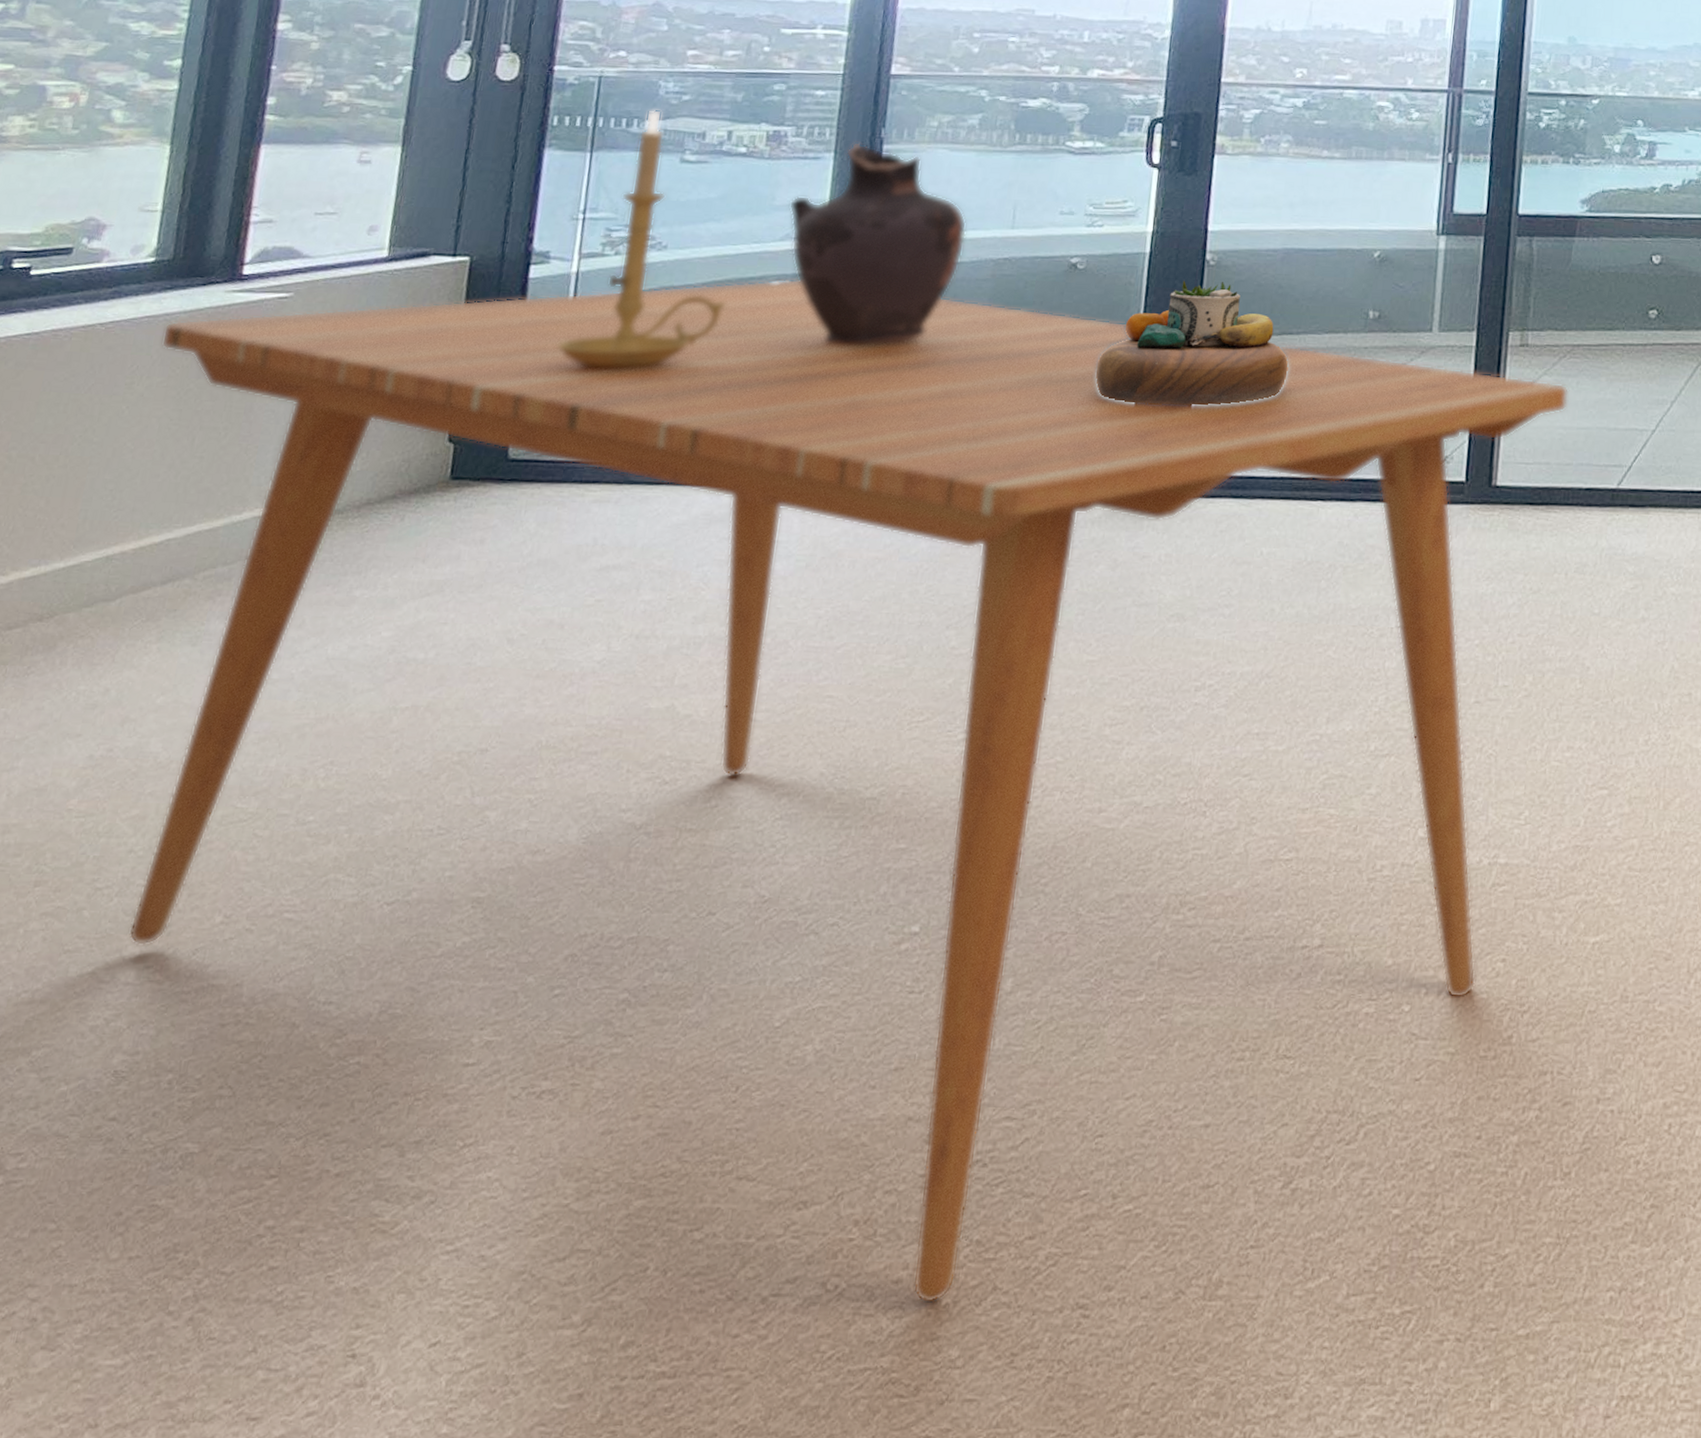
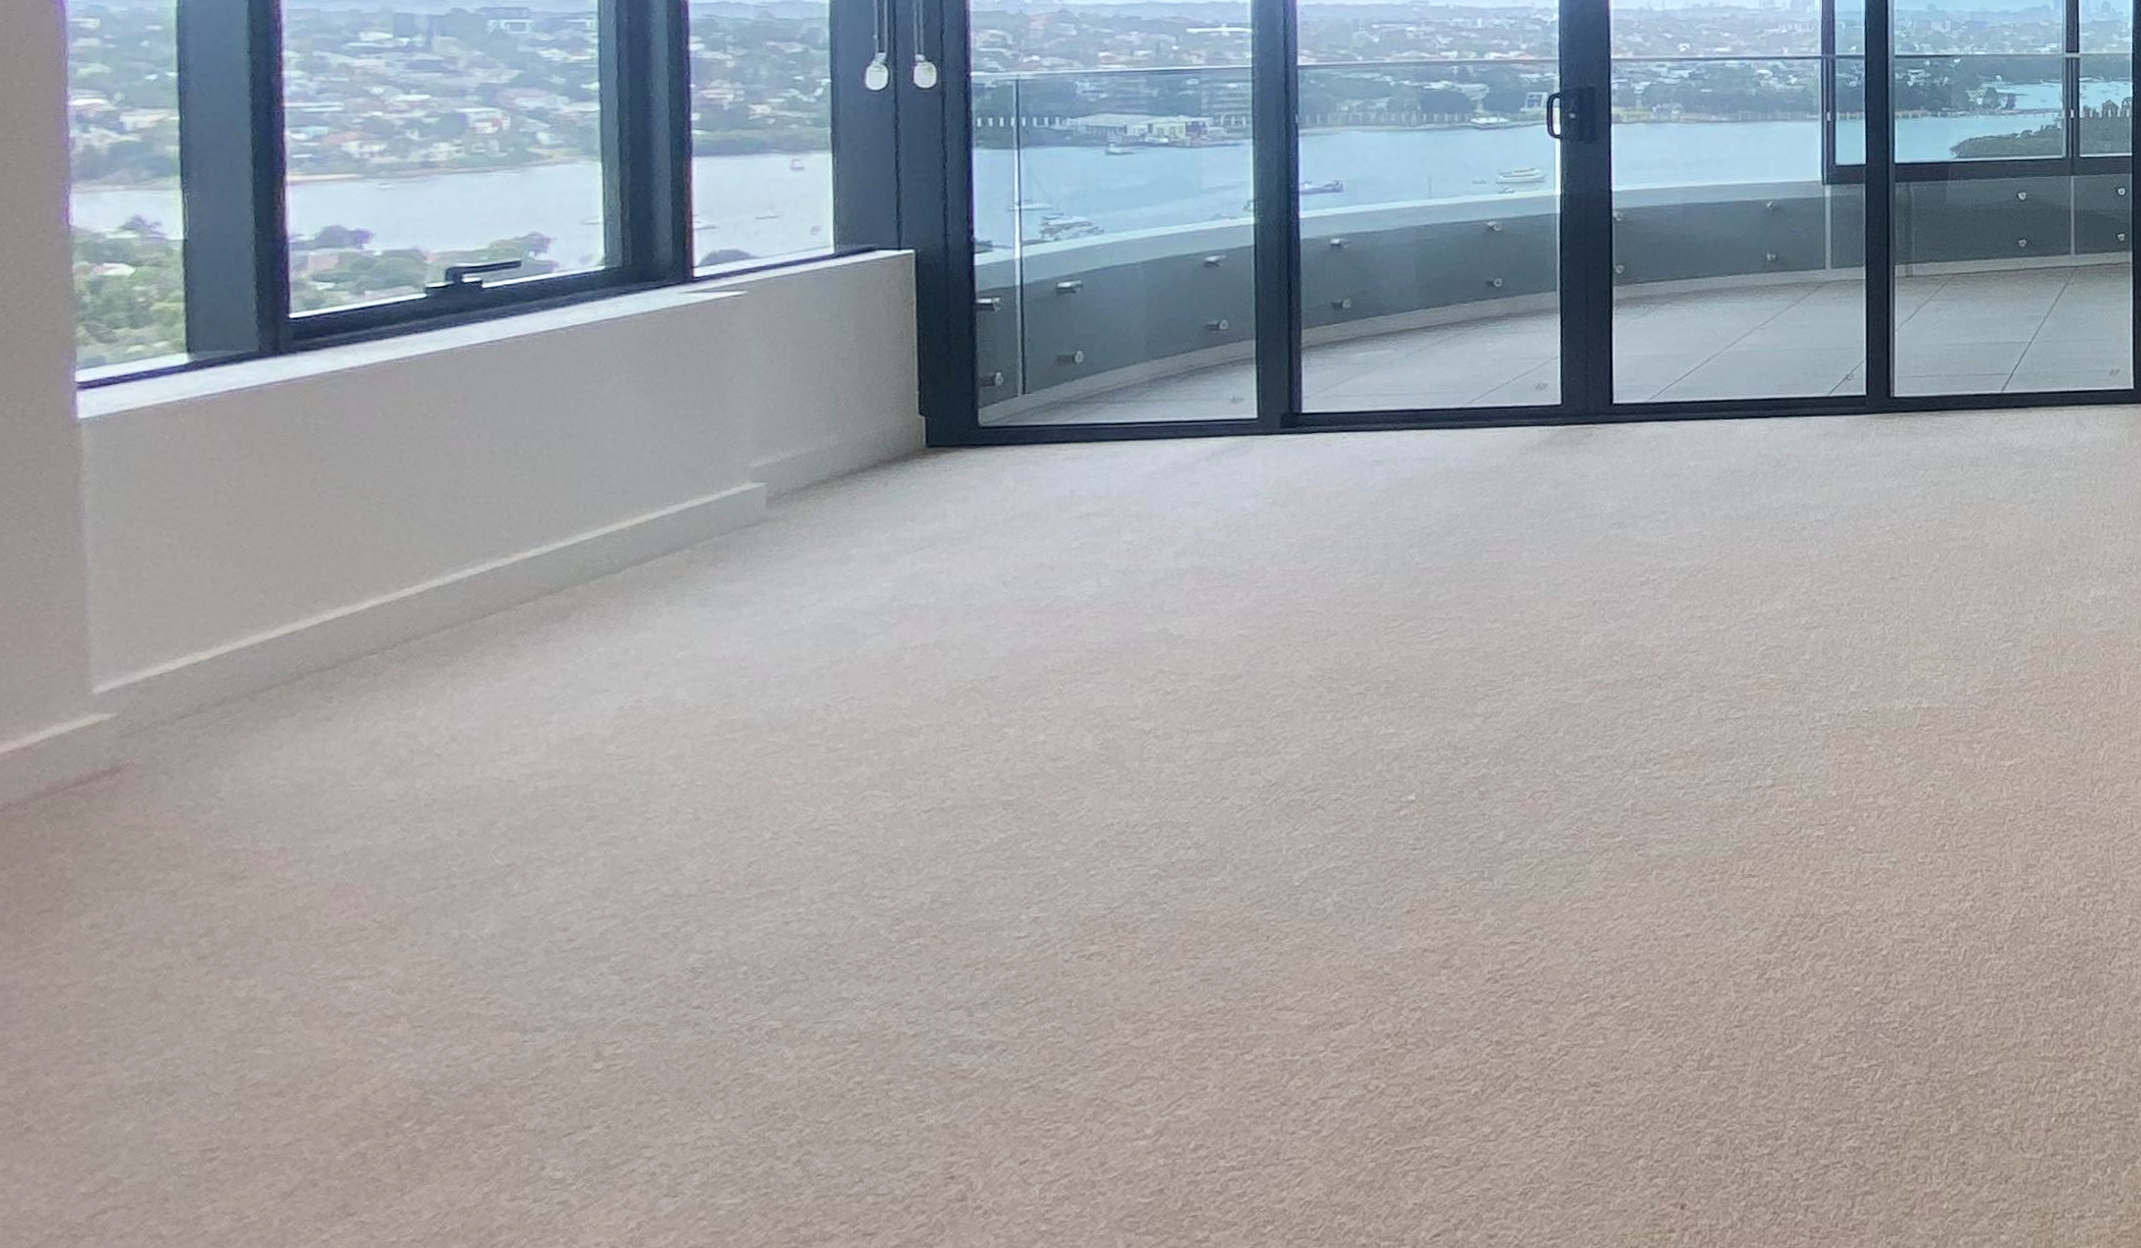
dining table: present [128,279,1569,1304] -> none [624,253,1952,1094]
candle holder: present [557,109,725,369] -> none [1011,107,1166,342]
vase: present [788,141,967,346] -> none [1215,127,1387,309]
decorative bowl: present [1095,280,1289,406] -> none [1521,236,1698,346]

